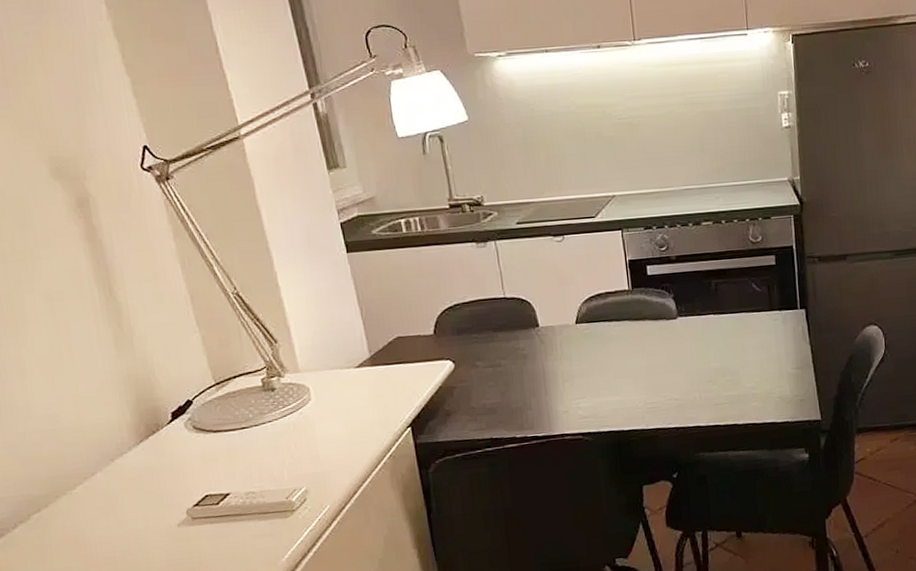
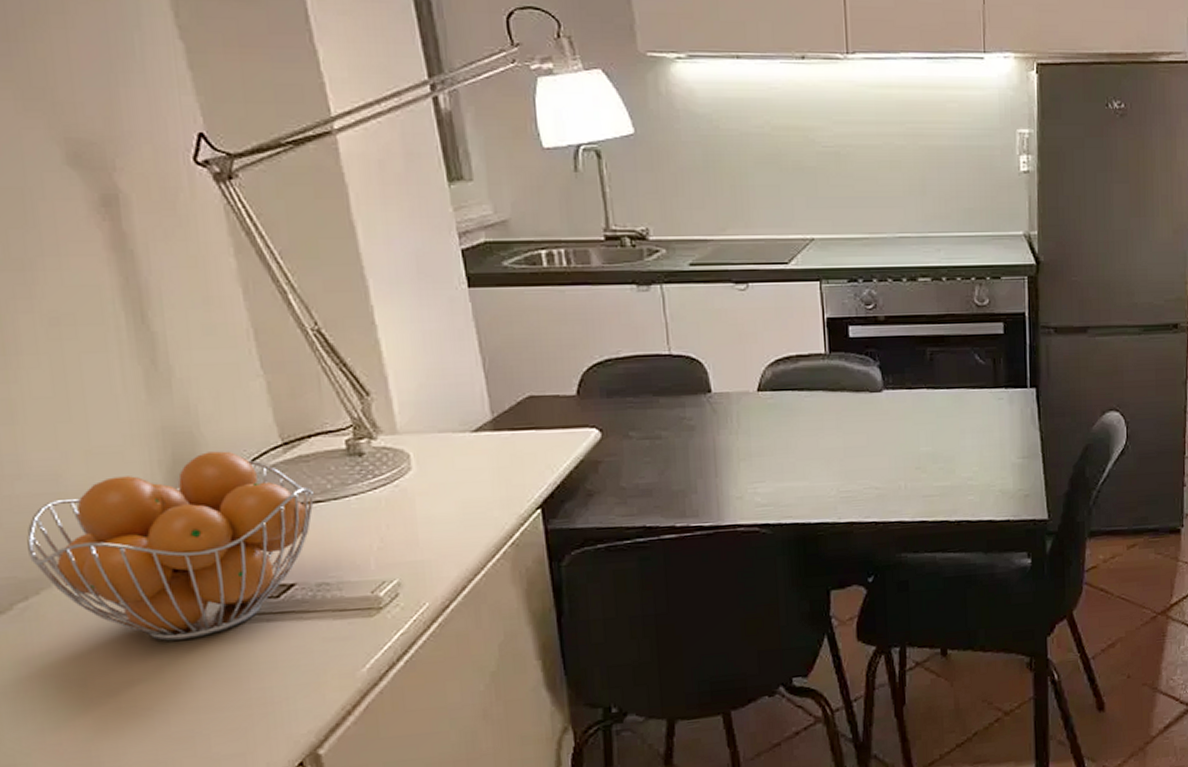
fruit basket: none [37,391,240,541] -> present [27,451,314,641]

